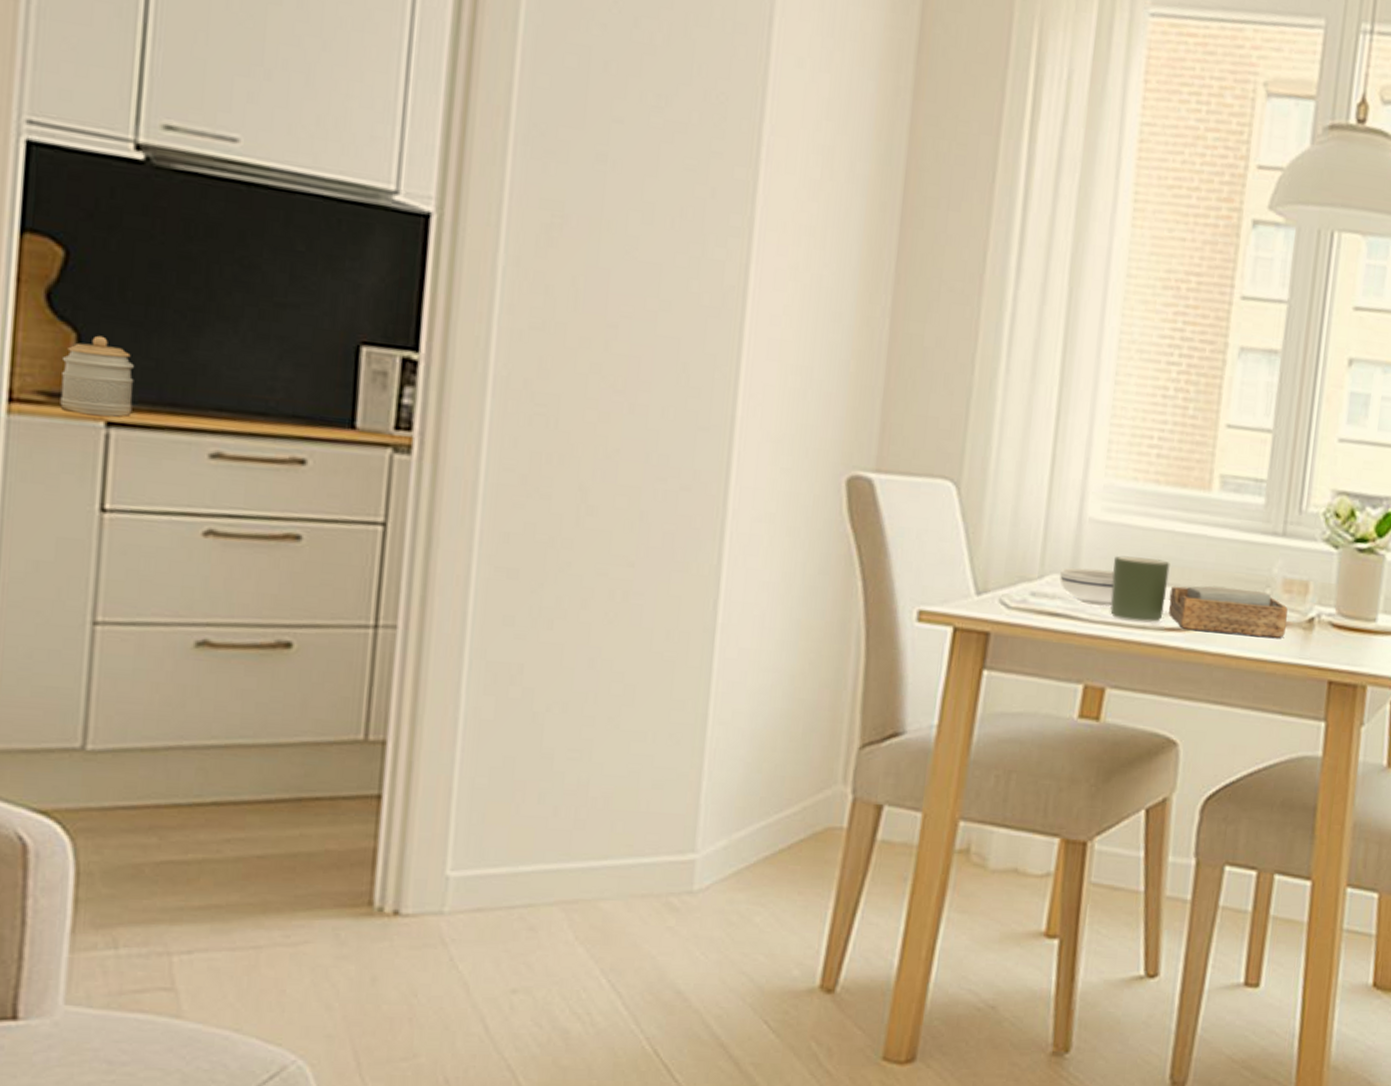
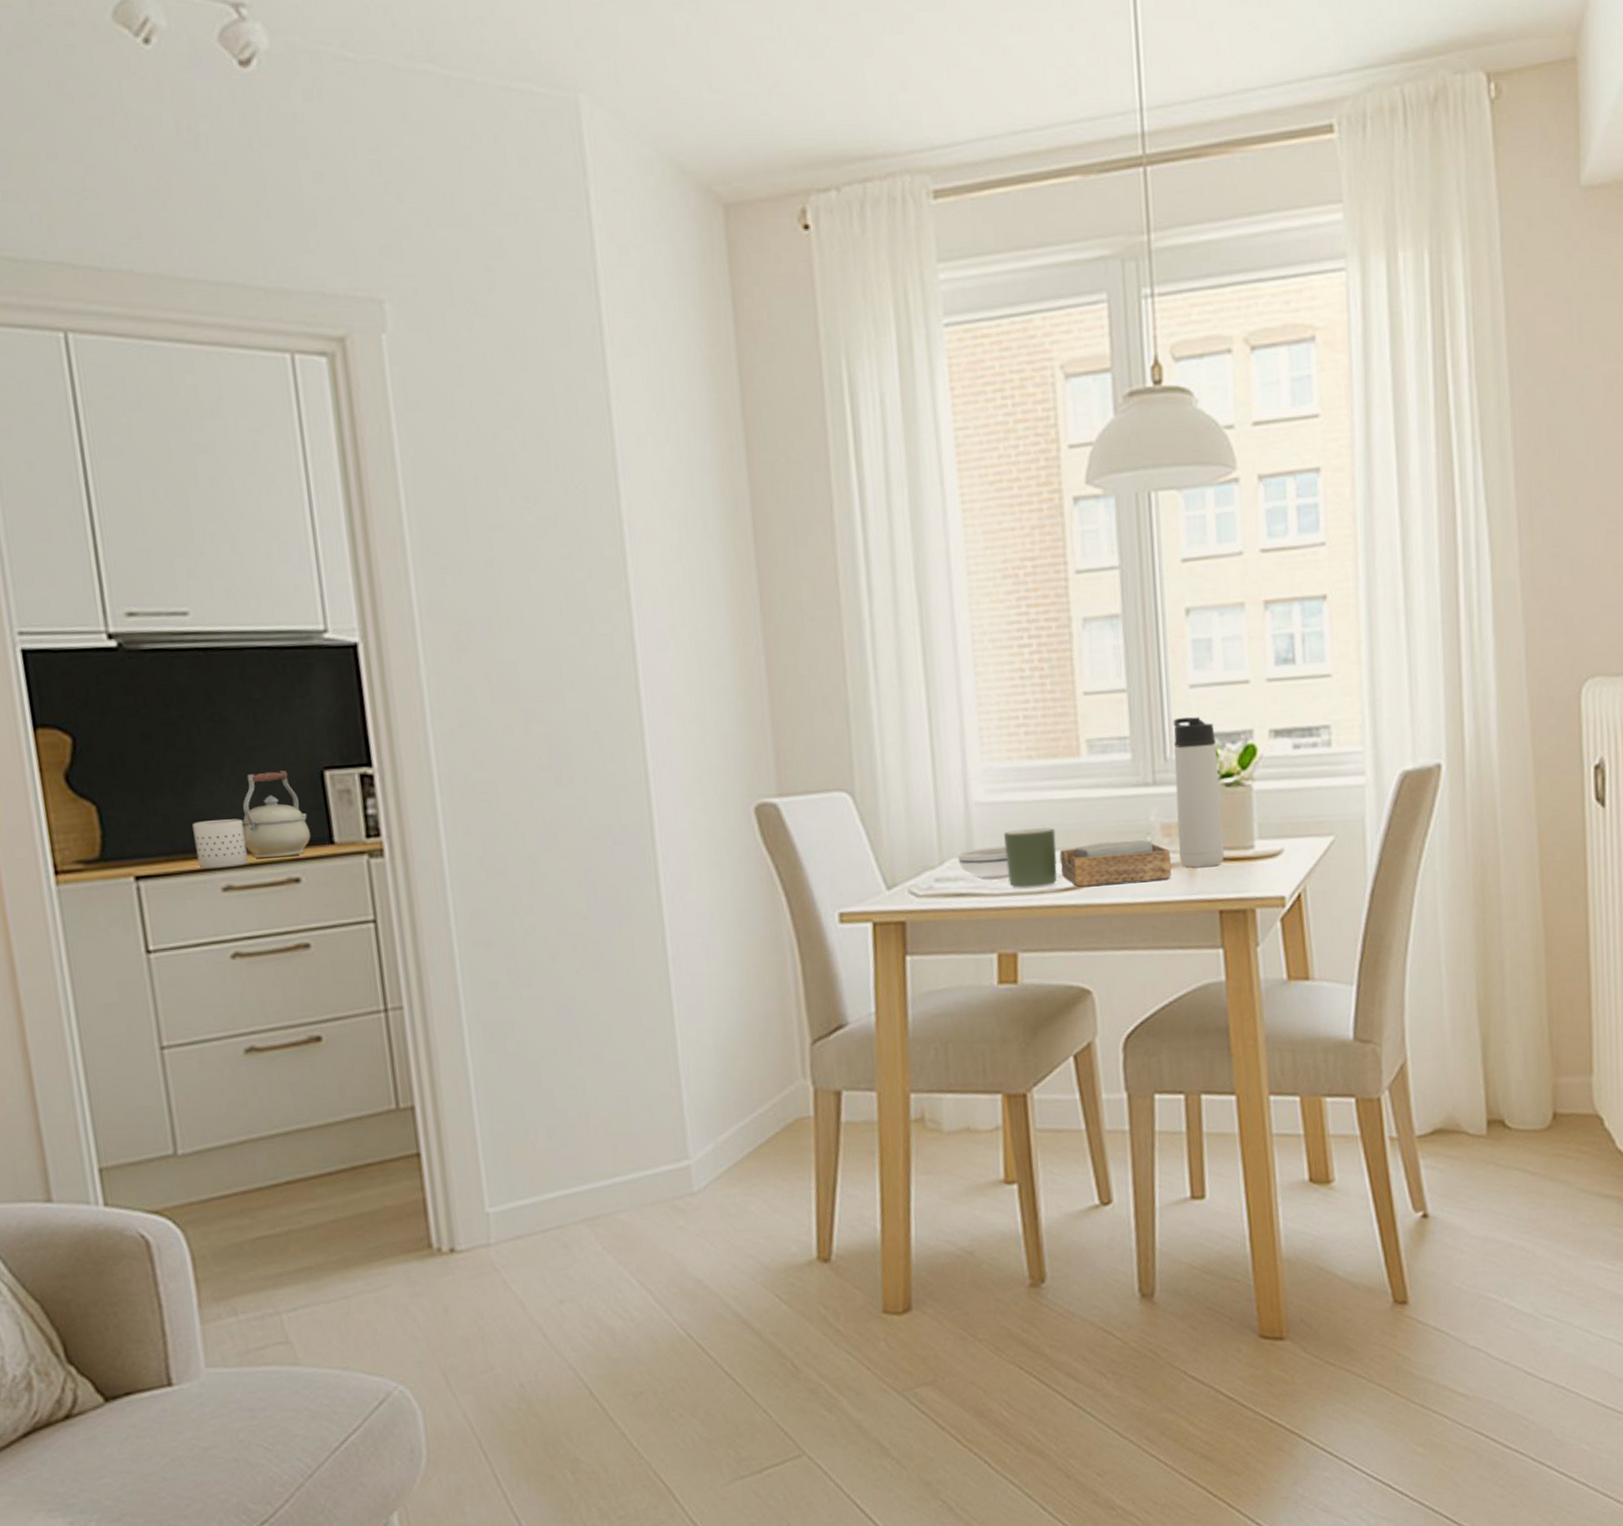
jar: present [60,335,135,418] -> none [88,804,153,875]
mug: none [186,374,251,434] -> present [192,818,248,870]
kettle: none [247,333,330,434] -> present [241,770,311,859]
thermos bottle: none [1297,470,1357,633] -> present [1173,717,1225,868]

